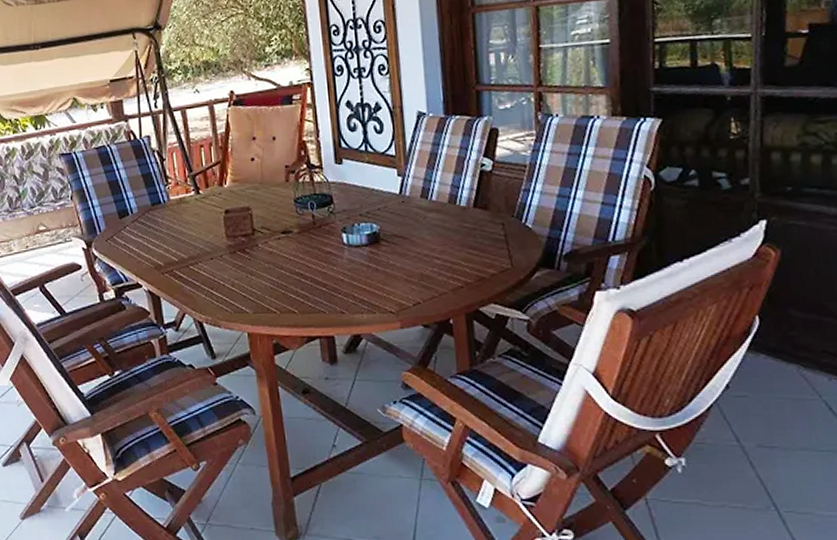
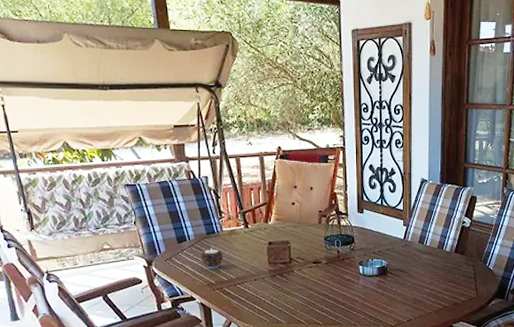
candle: none [145,221,173,248] -> present [200,248,224,269]

